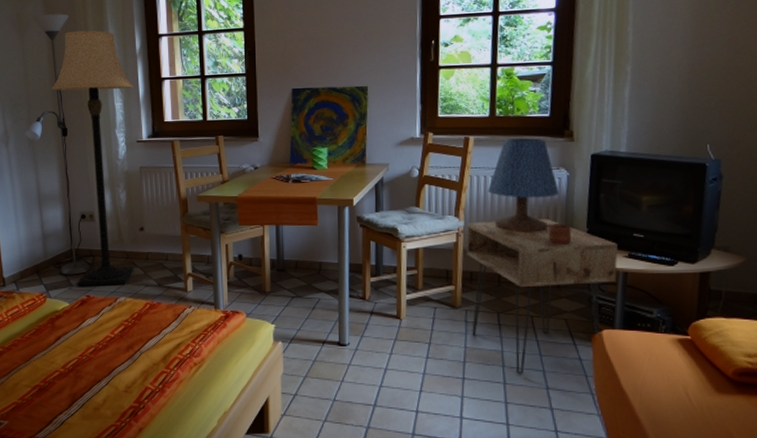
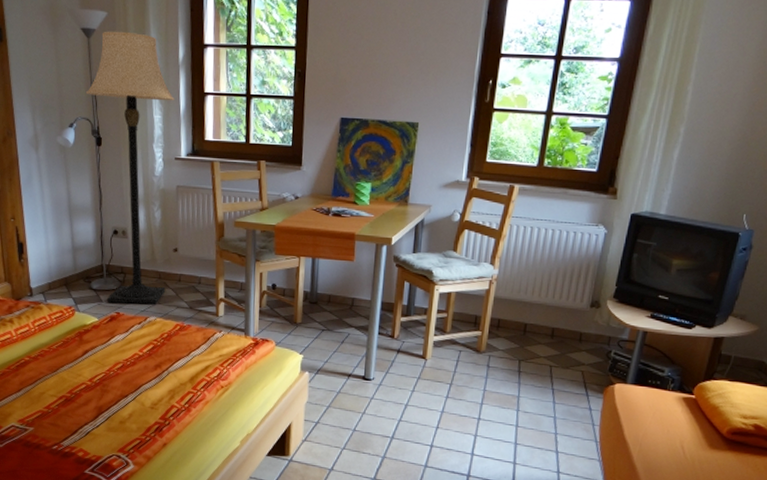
nightstand: present [466,219,618,375] -> none [492,271,642,420]
table lamp: present [488,138,560,232] -> none [526,191,595,286]
mug: present [546,223,572,245] -> none [577,279,601,301]

